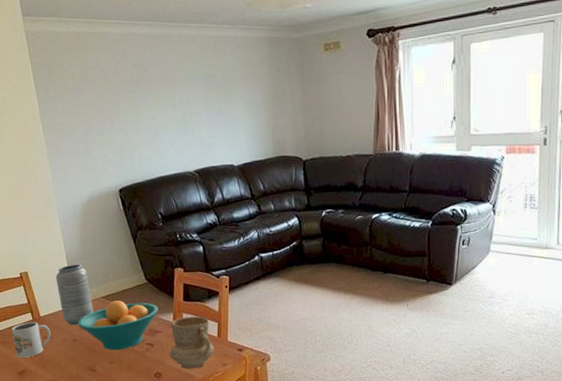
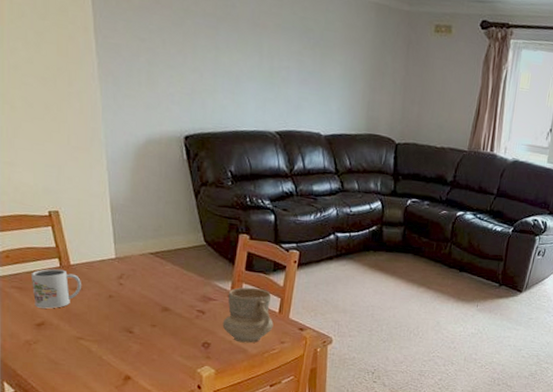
vase: present [55,265,94,326] -> none [94,211,138,280]
fruit bowl: present [77,301,159,351] -> none [116,259,216,314]

